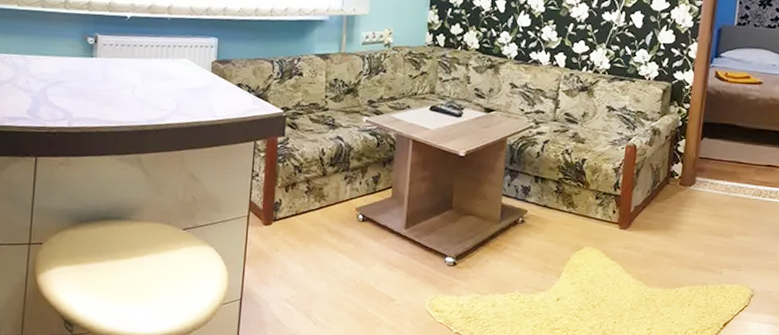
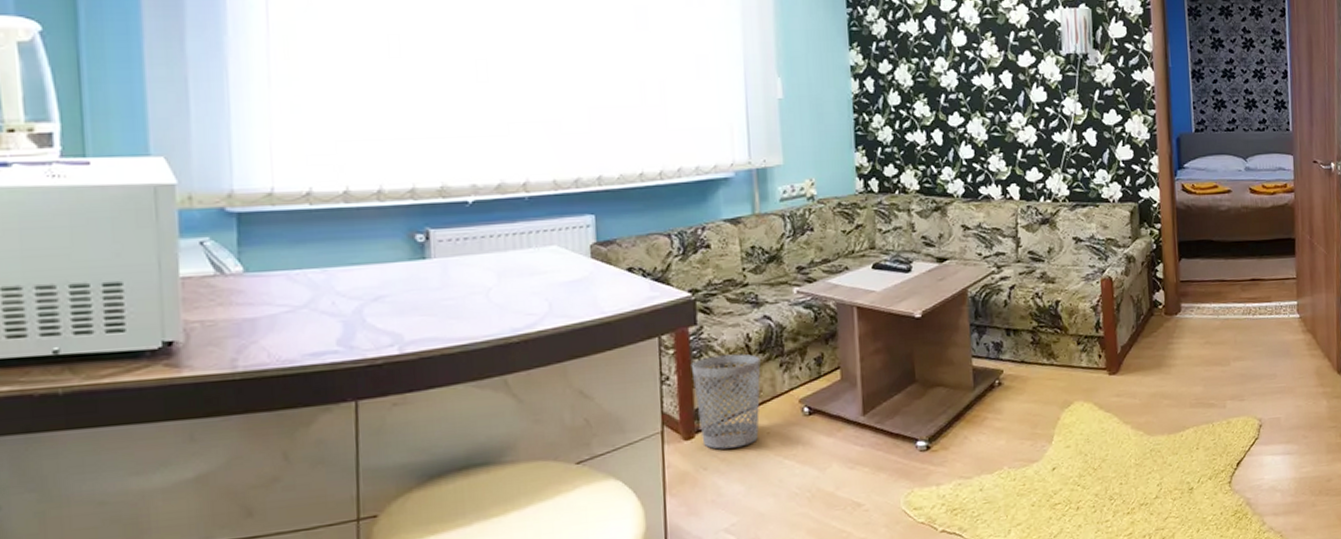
wastebasket: none [276,162,330,238] -> present [691,354,761,449]

